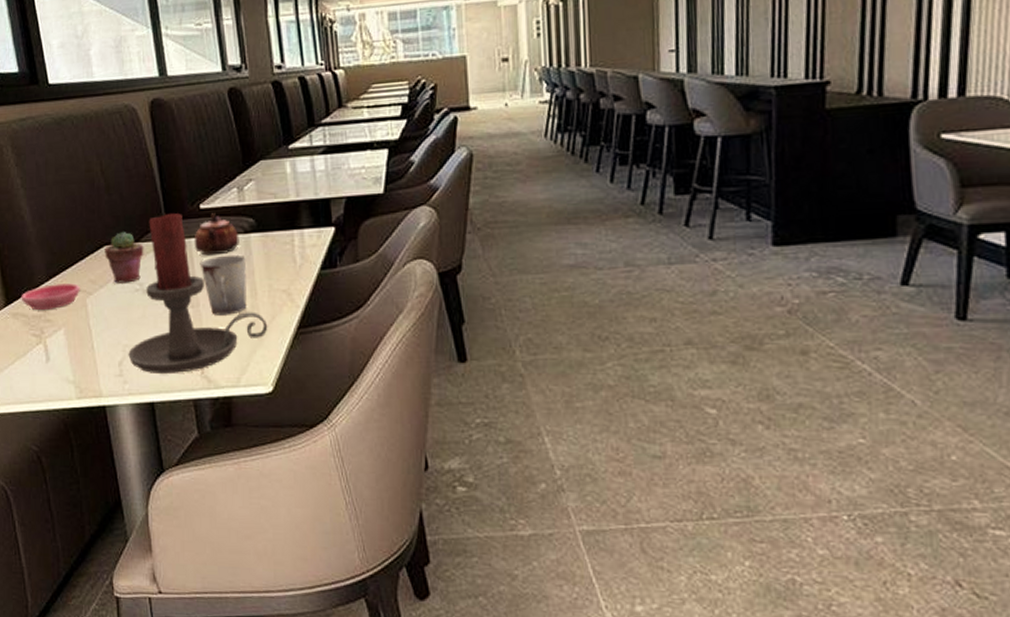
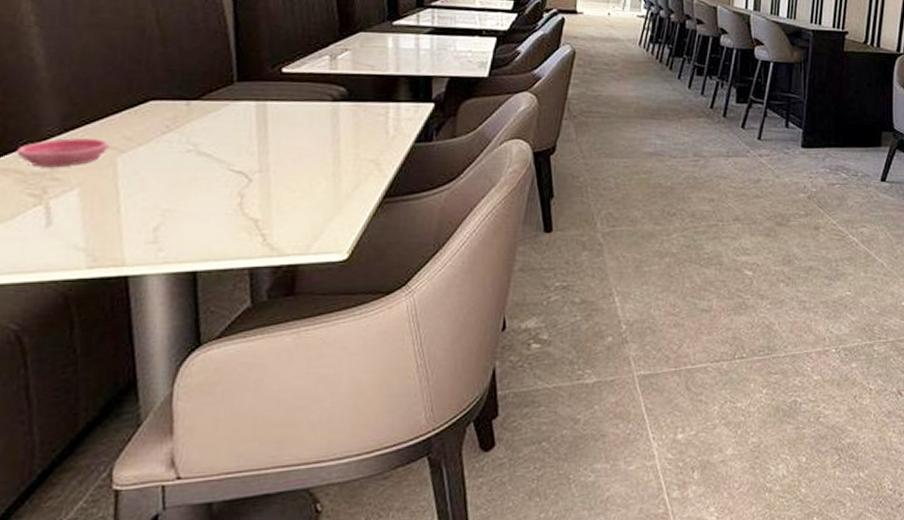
potted succulent: present [104,232,144,283] -> none [149,88,205,143]
candle holder: present [128,212,268,375] -> none [168,72,350,242]
teapot: present [194,213,240,256] -> none [270,78,327,121]
cup: present [199,254,247,315] -> none [274,121,331,182]

